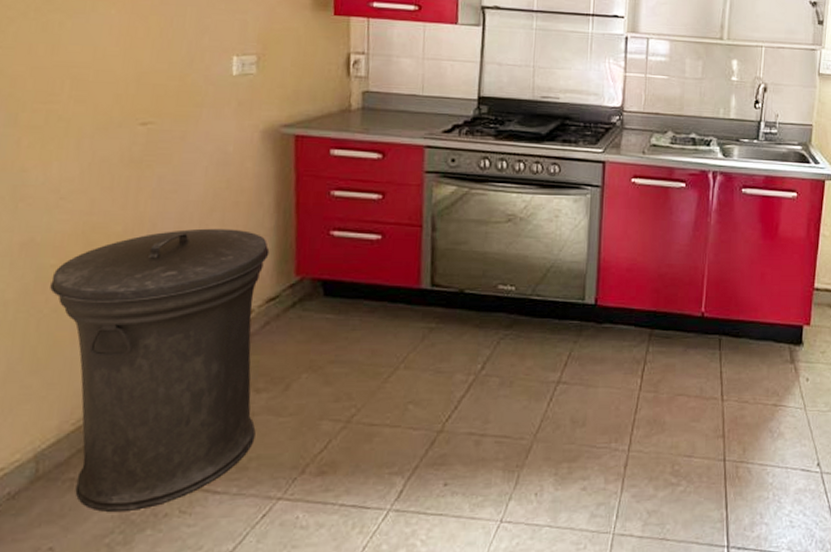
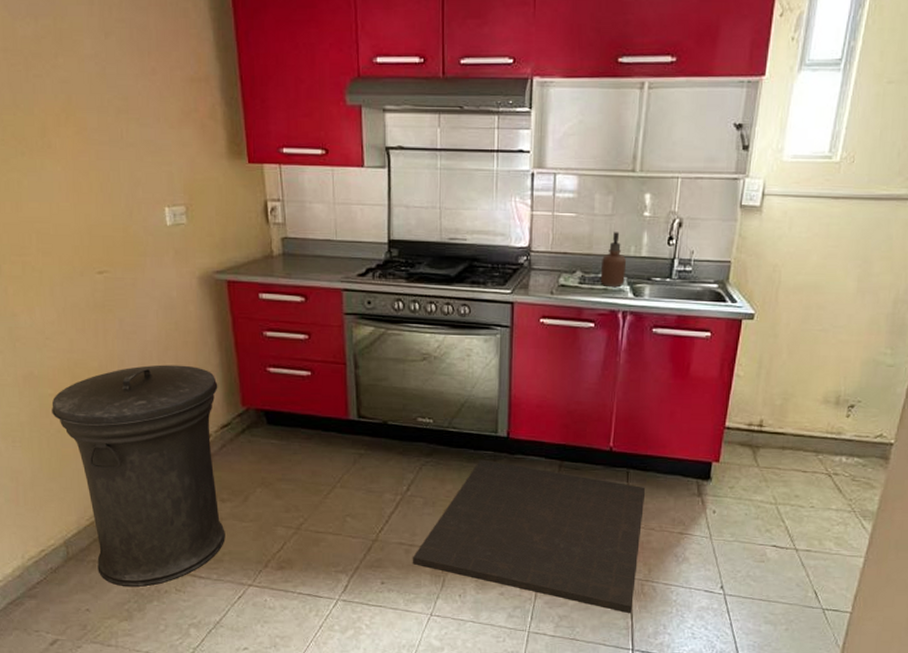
doormat: none [483,330,737,502] -> present [413,459,645,613]
soap dispenser: none [691,95,716,148] -> present [600,232,627,288]

